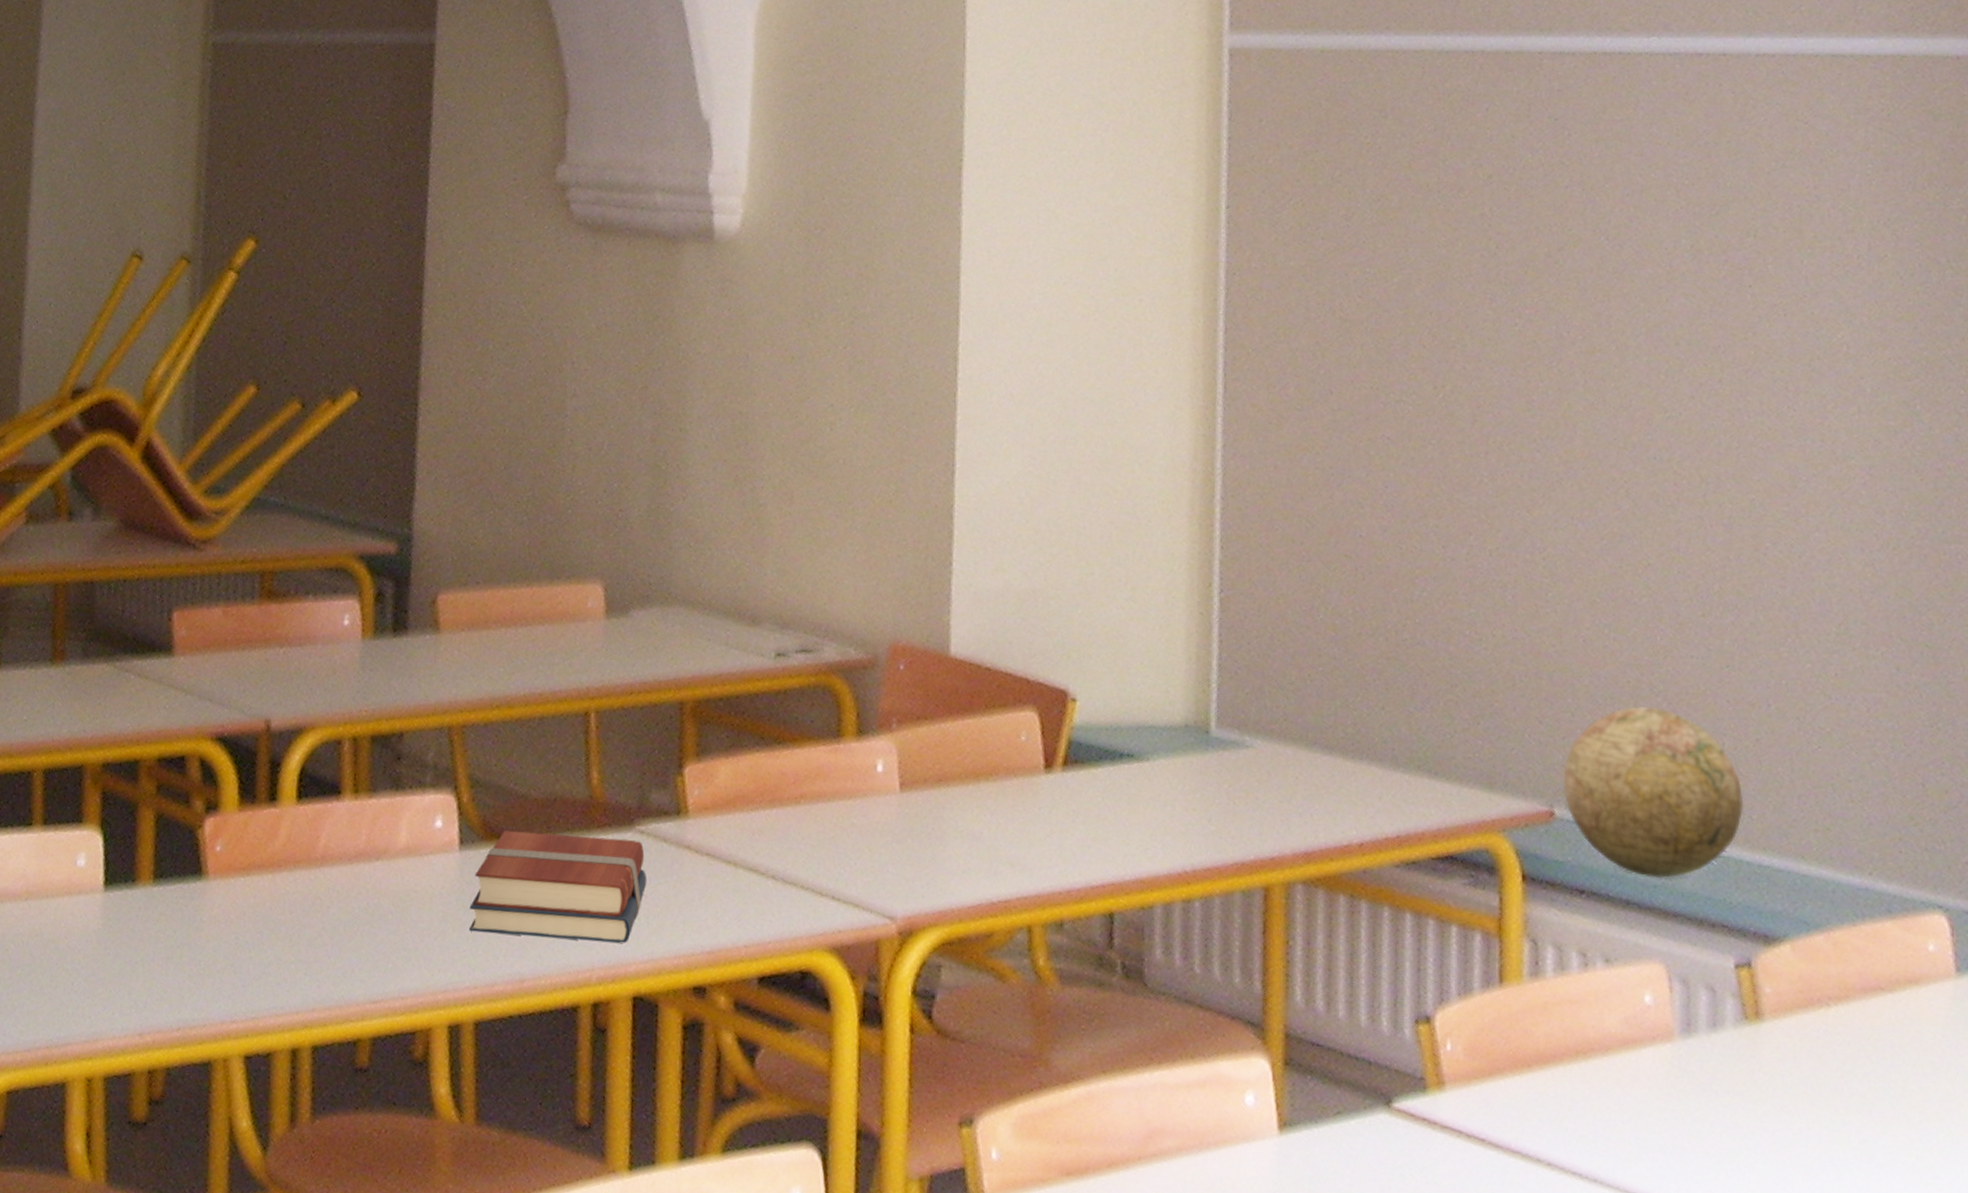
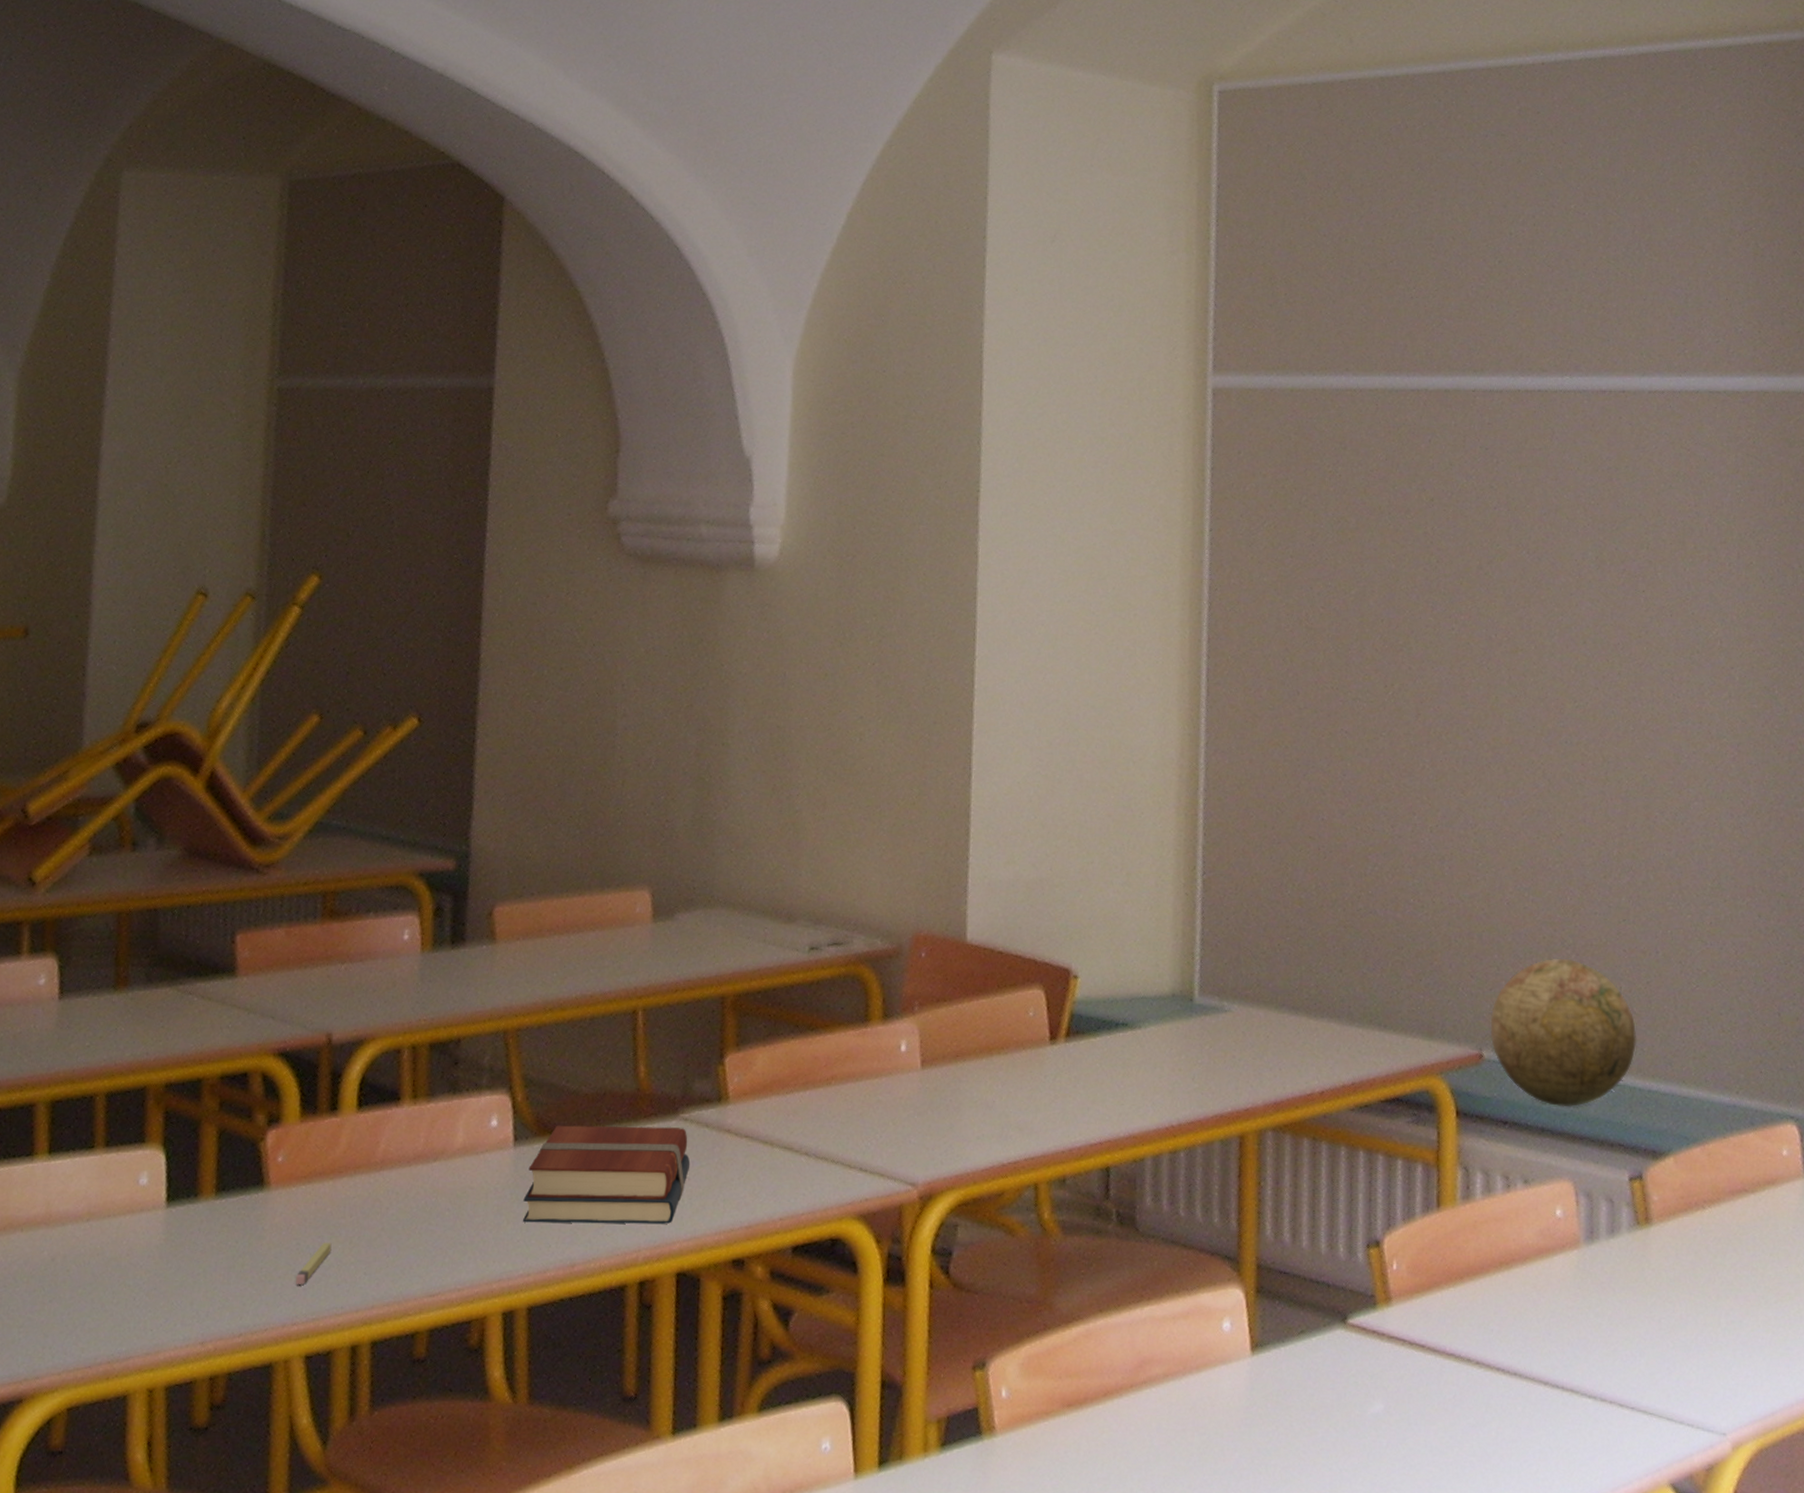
pencil: none [235,938,271,981] -> present [296,1242,332,1285]

